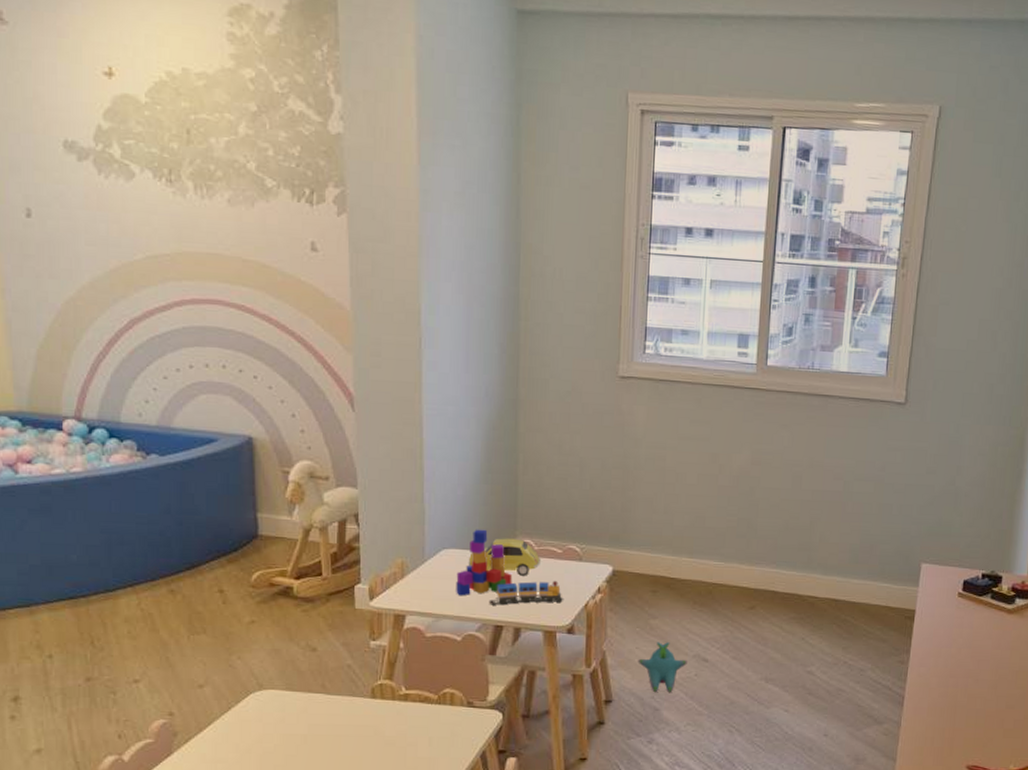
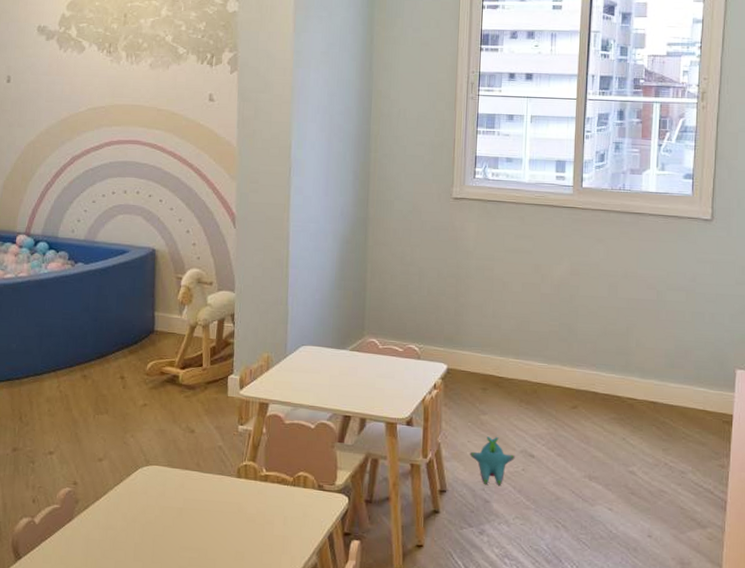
toy blocks: present [456,529,513,596] -> none [311,329,360,388]
toy car: present [468,538,540,576] -> none [322,337,384,372]
toy train: present [488,581,565,605] -> none [339,377,405,398]

